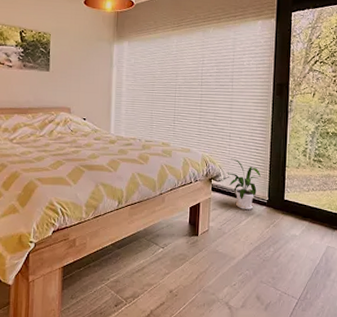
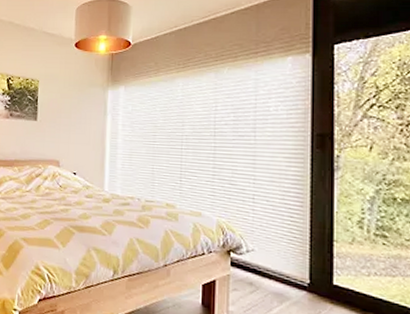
house plant: present [226,158,261,210] -> none [249,226,298,294]

